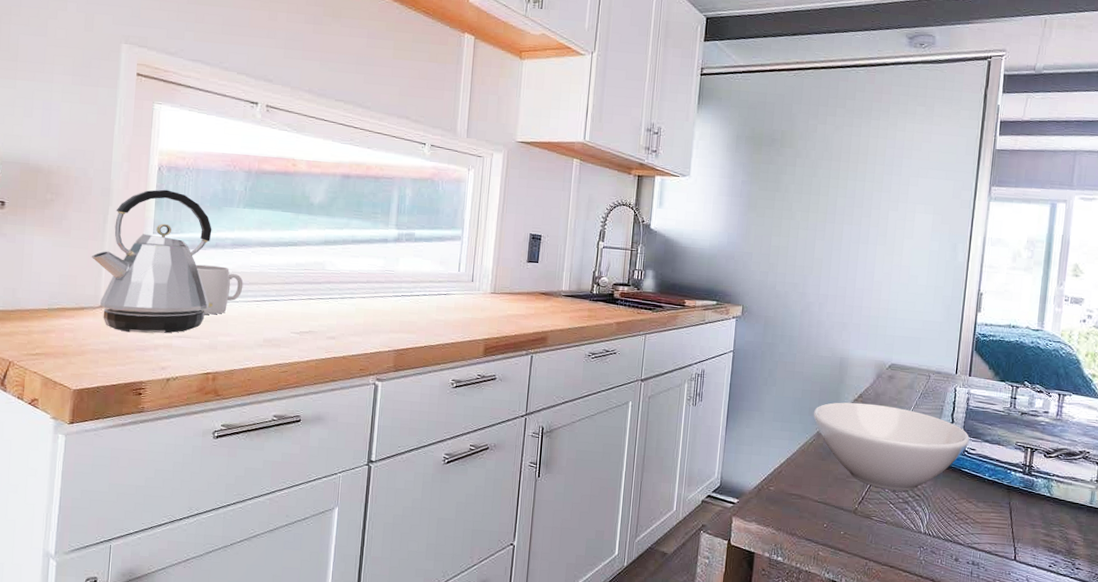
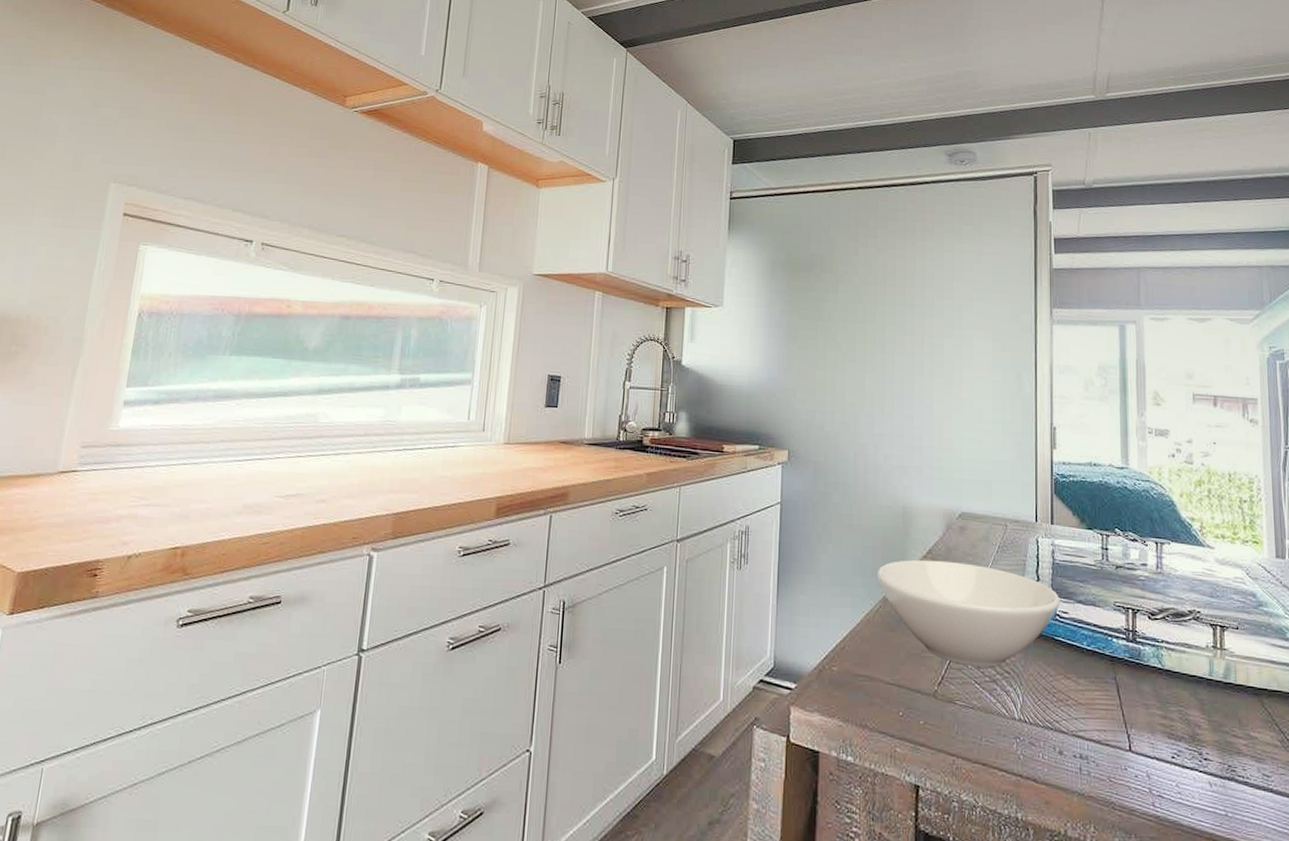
kettle: present [91,189,214,334] -> none [54,337,193,503]
mug: present [196,264,244,315] -> none [172,420,225,478]

